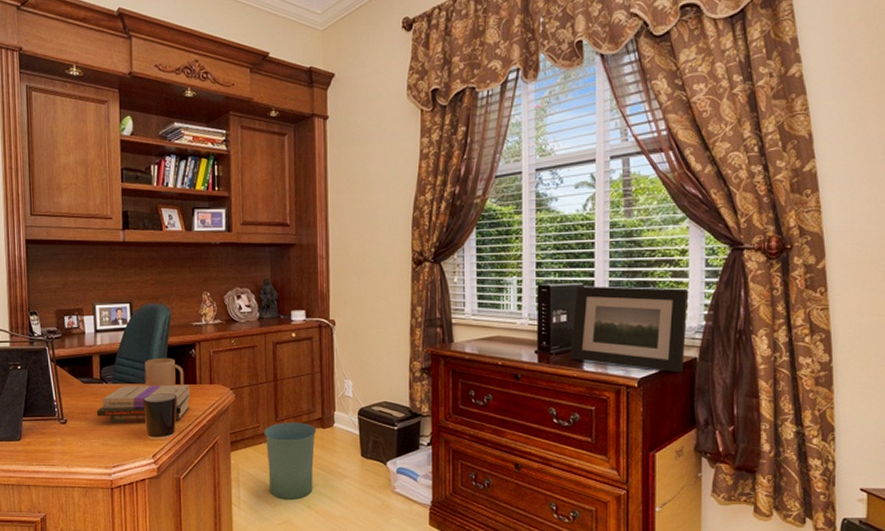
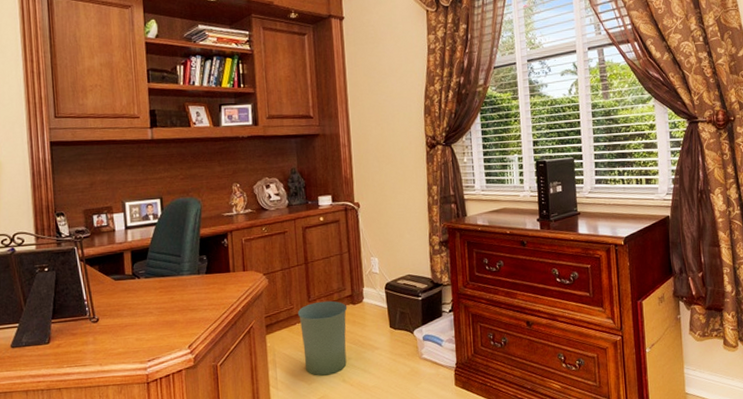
books: present [96,384,191,423] -> none [129,273,225,318]
mug: present [143,393,178,441] -> none [177,283,212,331]
mug: present [144,357,184,386] -> none [177,248,218,278]
picture frame: present [570,286,689,374] -> none [566,157,660,231]

